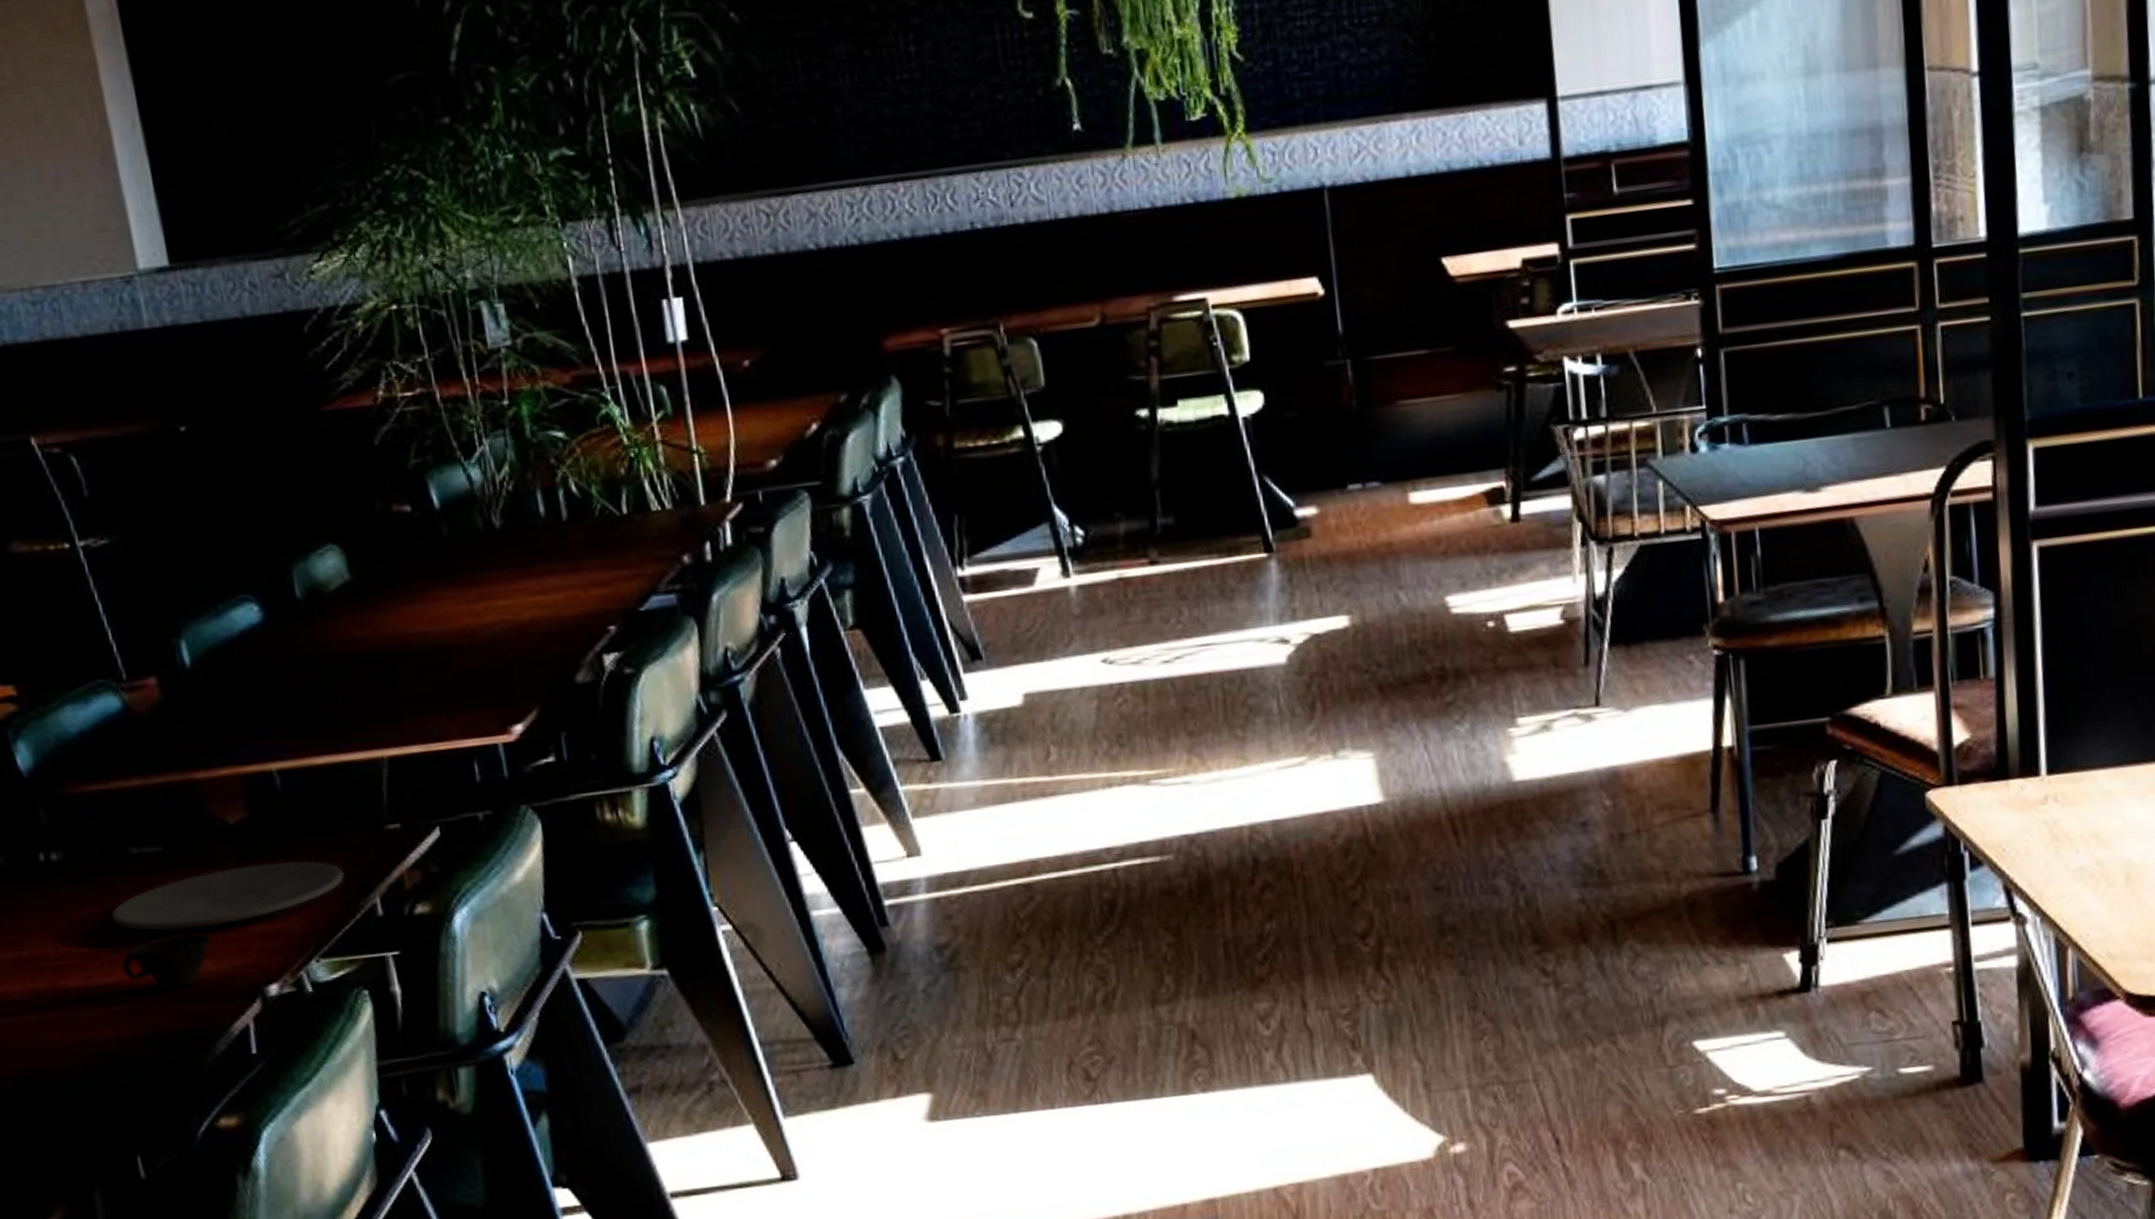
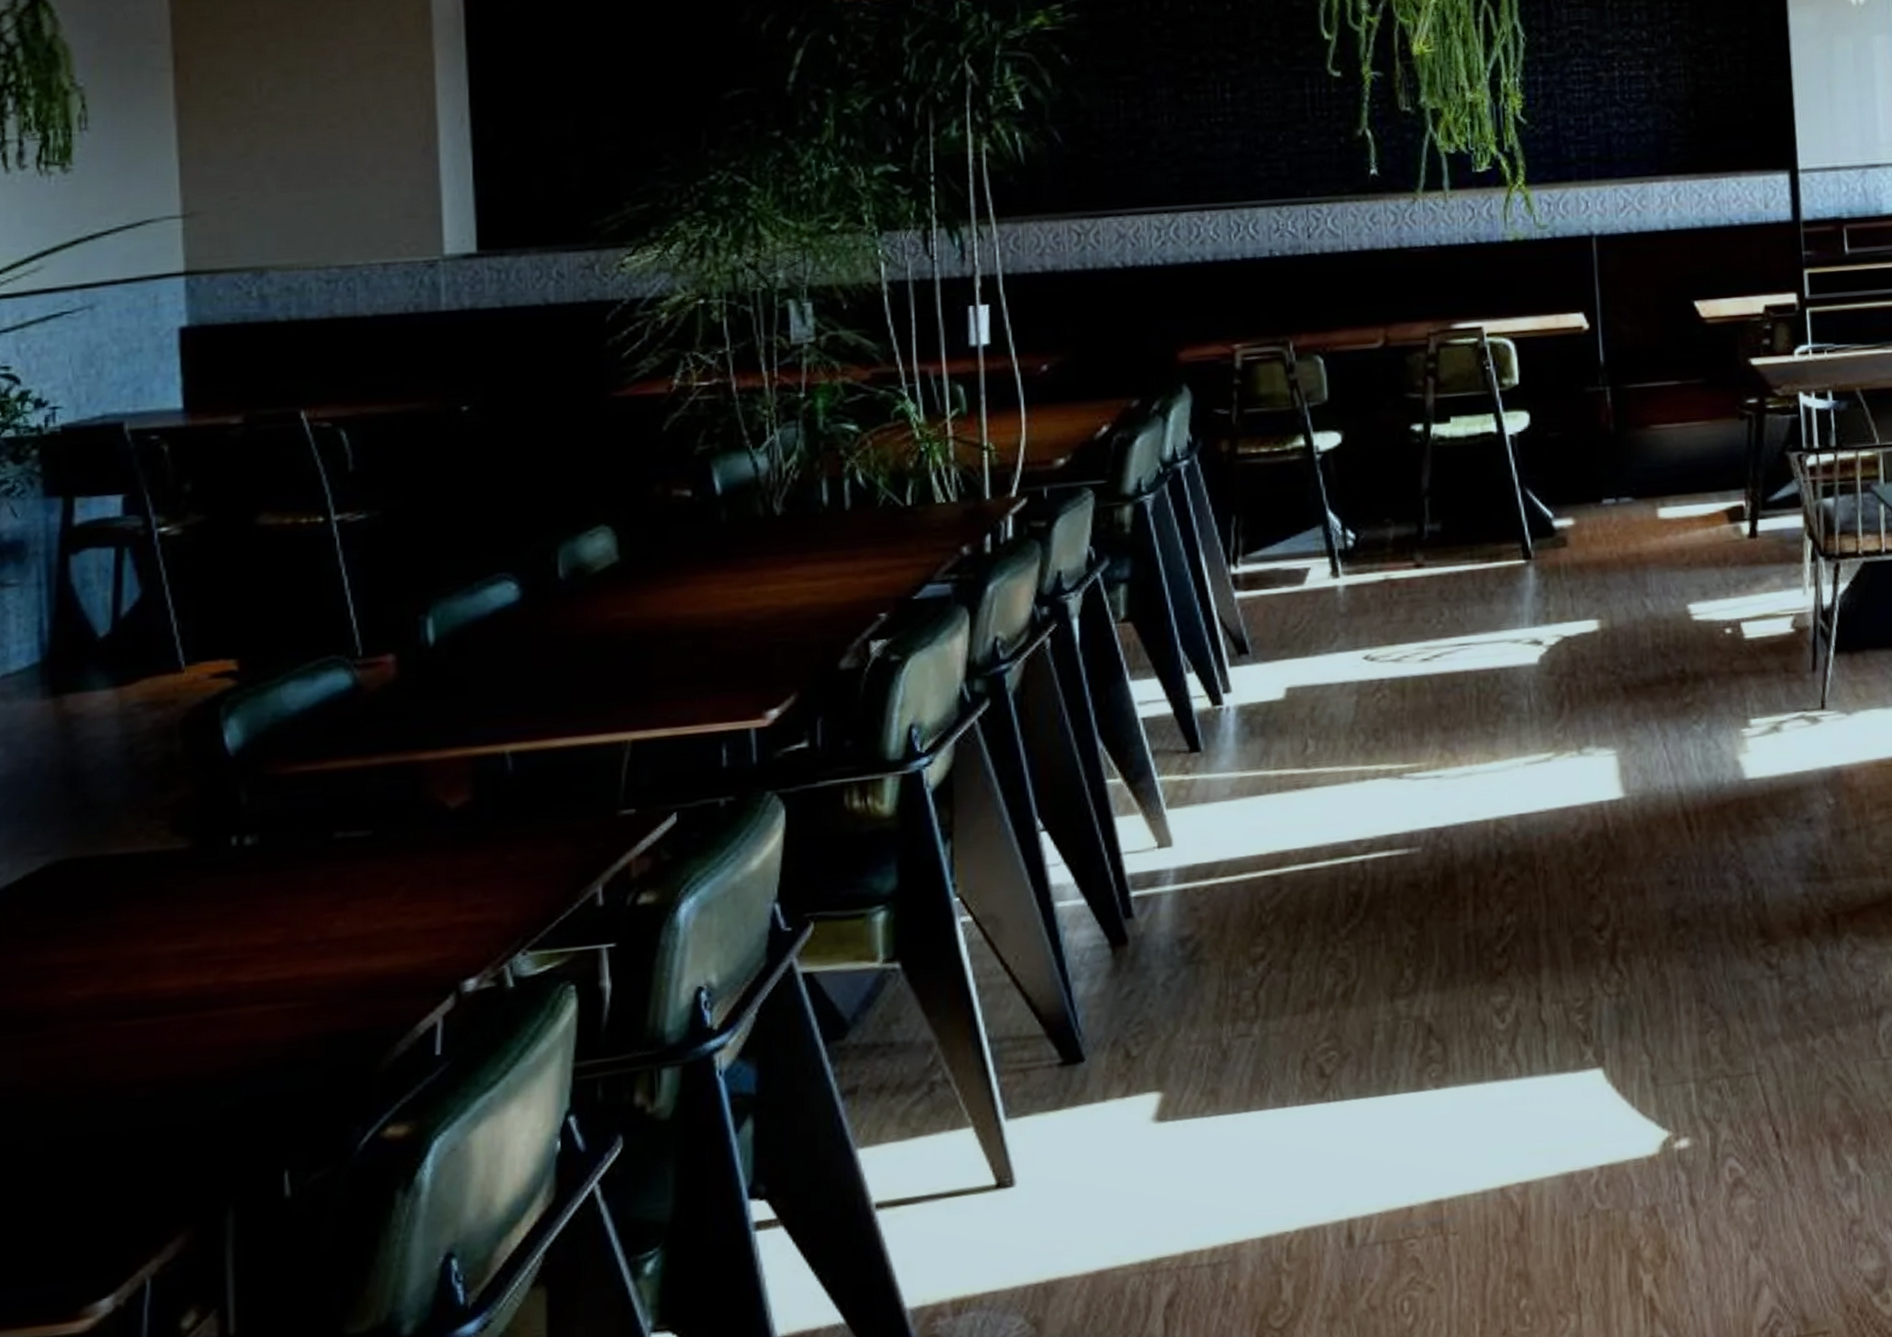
plate: present [110,860,345,932] -> none [300,846,568,923]
cup: present [121,931,212,991] -> none [303,921,410,986]

